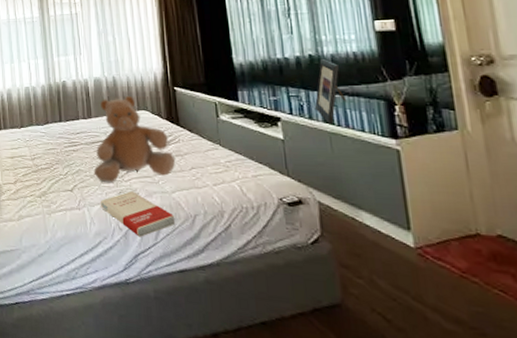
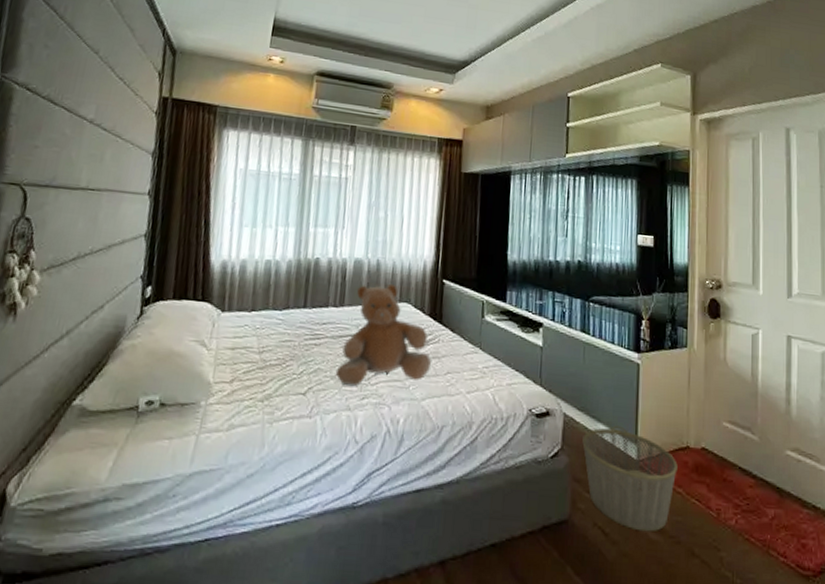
book: present [100,191,176,237] -> none [336,397,421,452]
picture frame: present [315,58,347,125] -> none [576,265,604,335]
basket: none [344,212,469,322] -> present [582,425,678,532]

